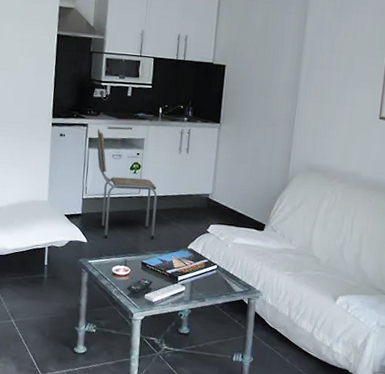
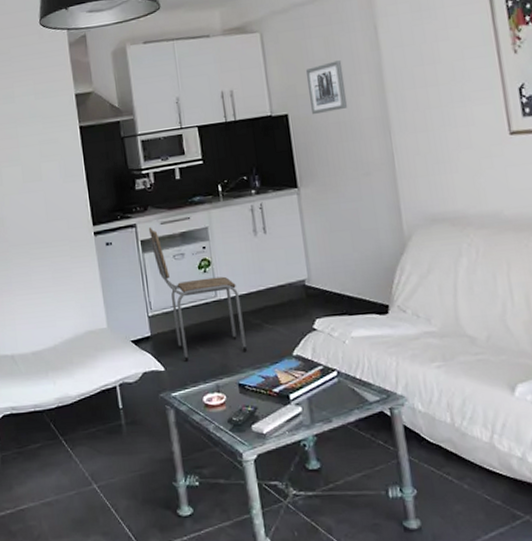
wall art: none [244,32,275,72] -> present [305,60,348,114]

